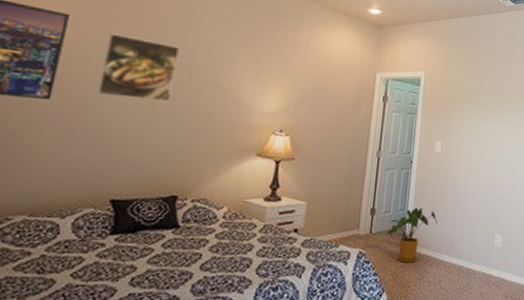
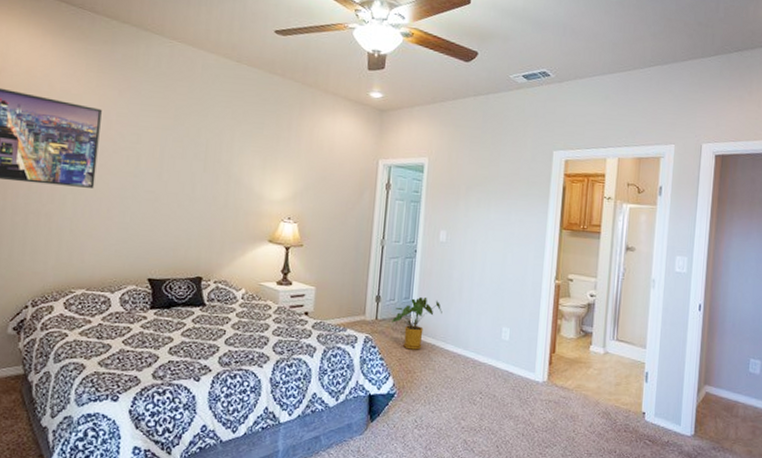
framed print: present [95,33,180,101] -> none [129,126,195,190]

